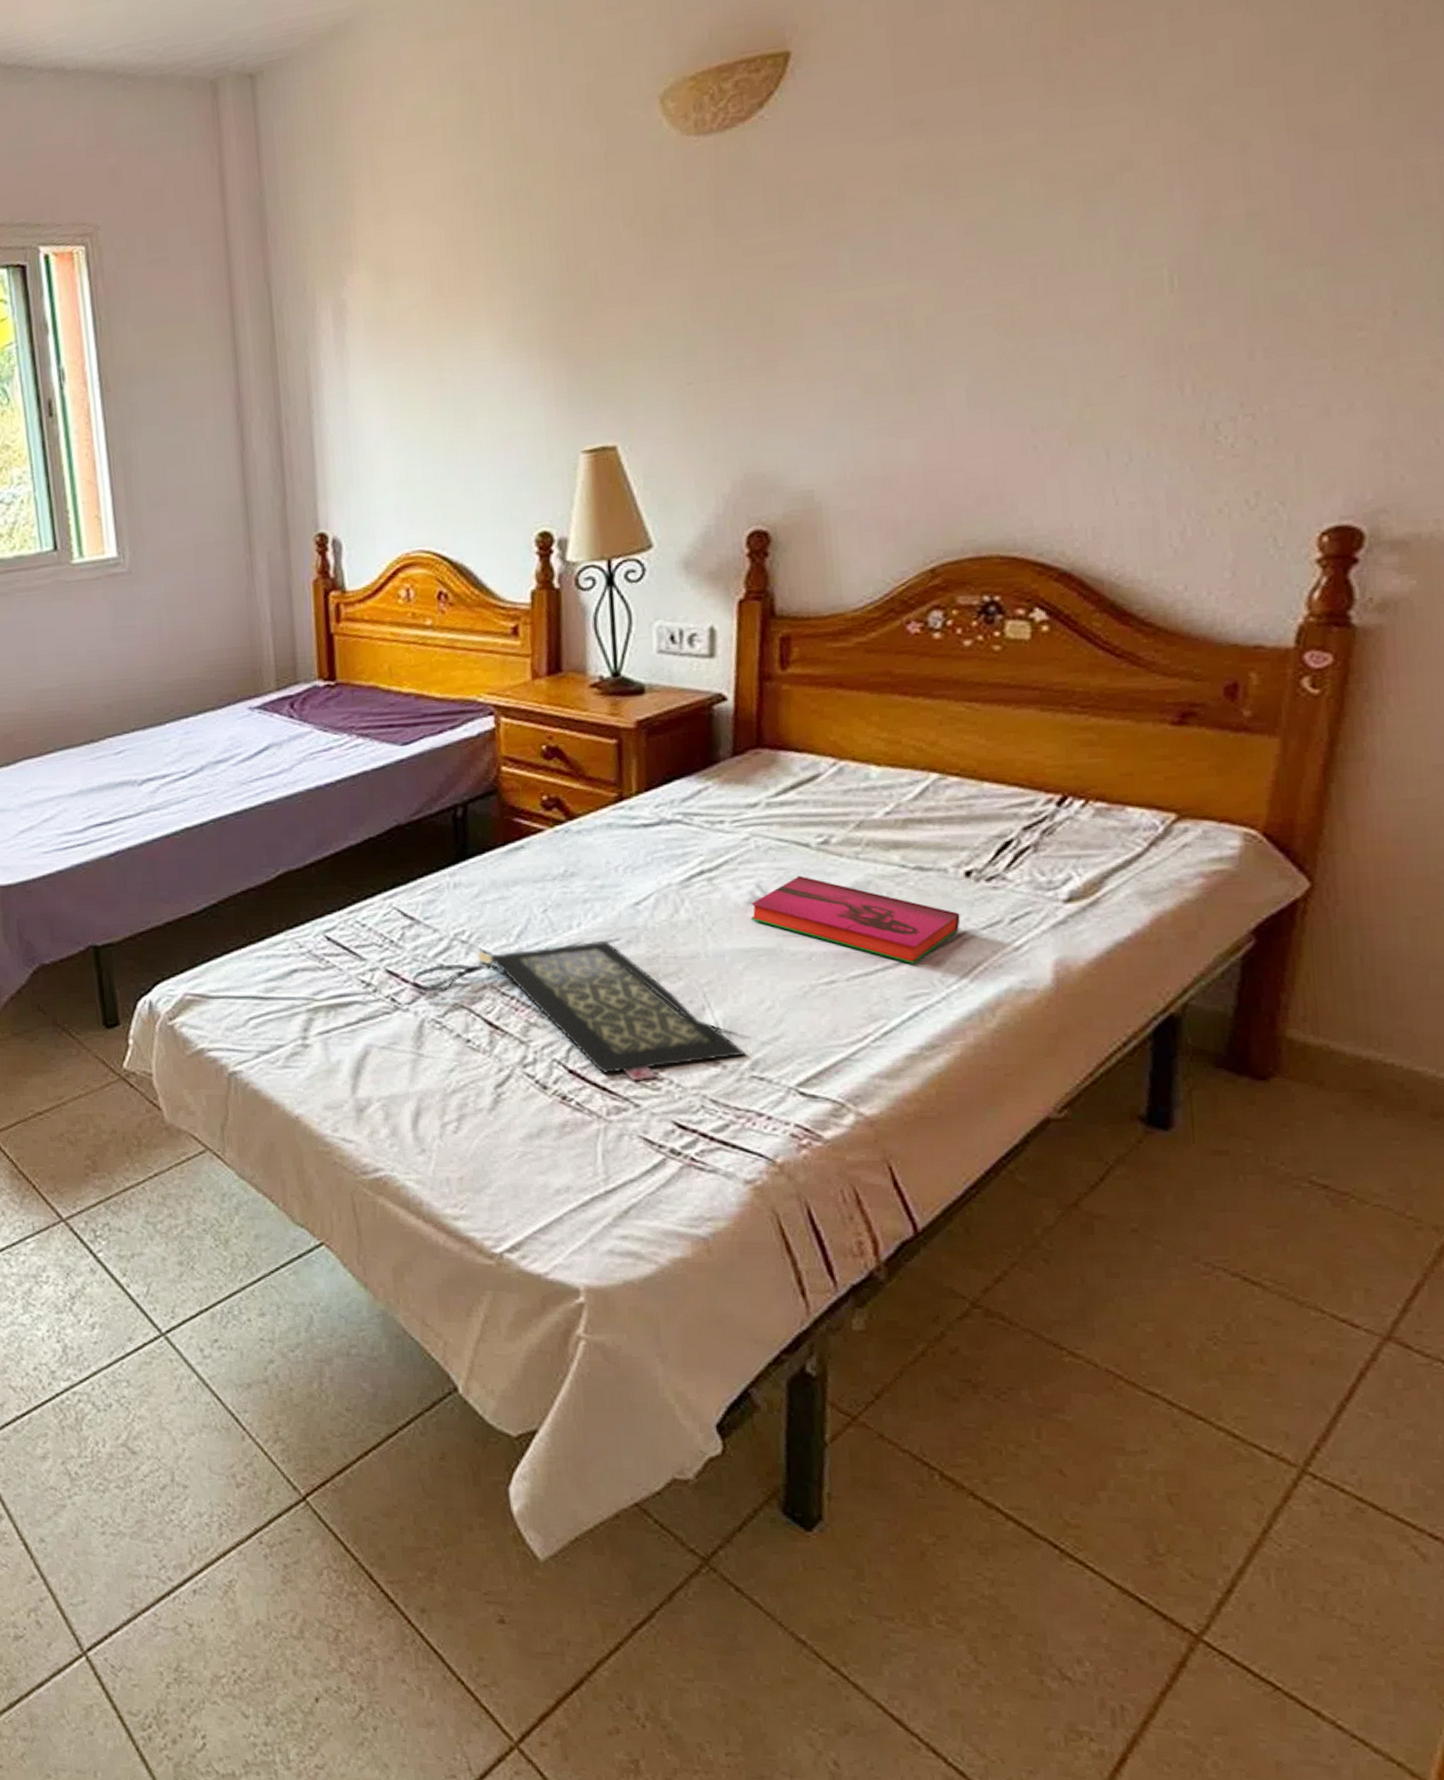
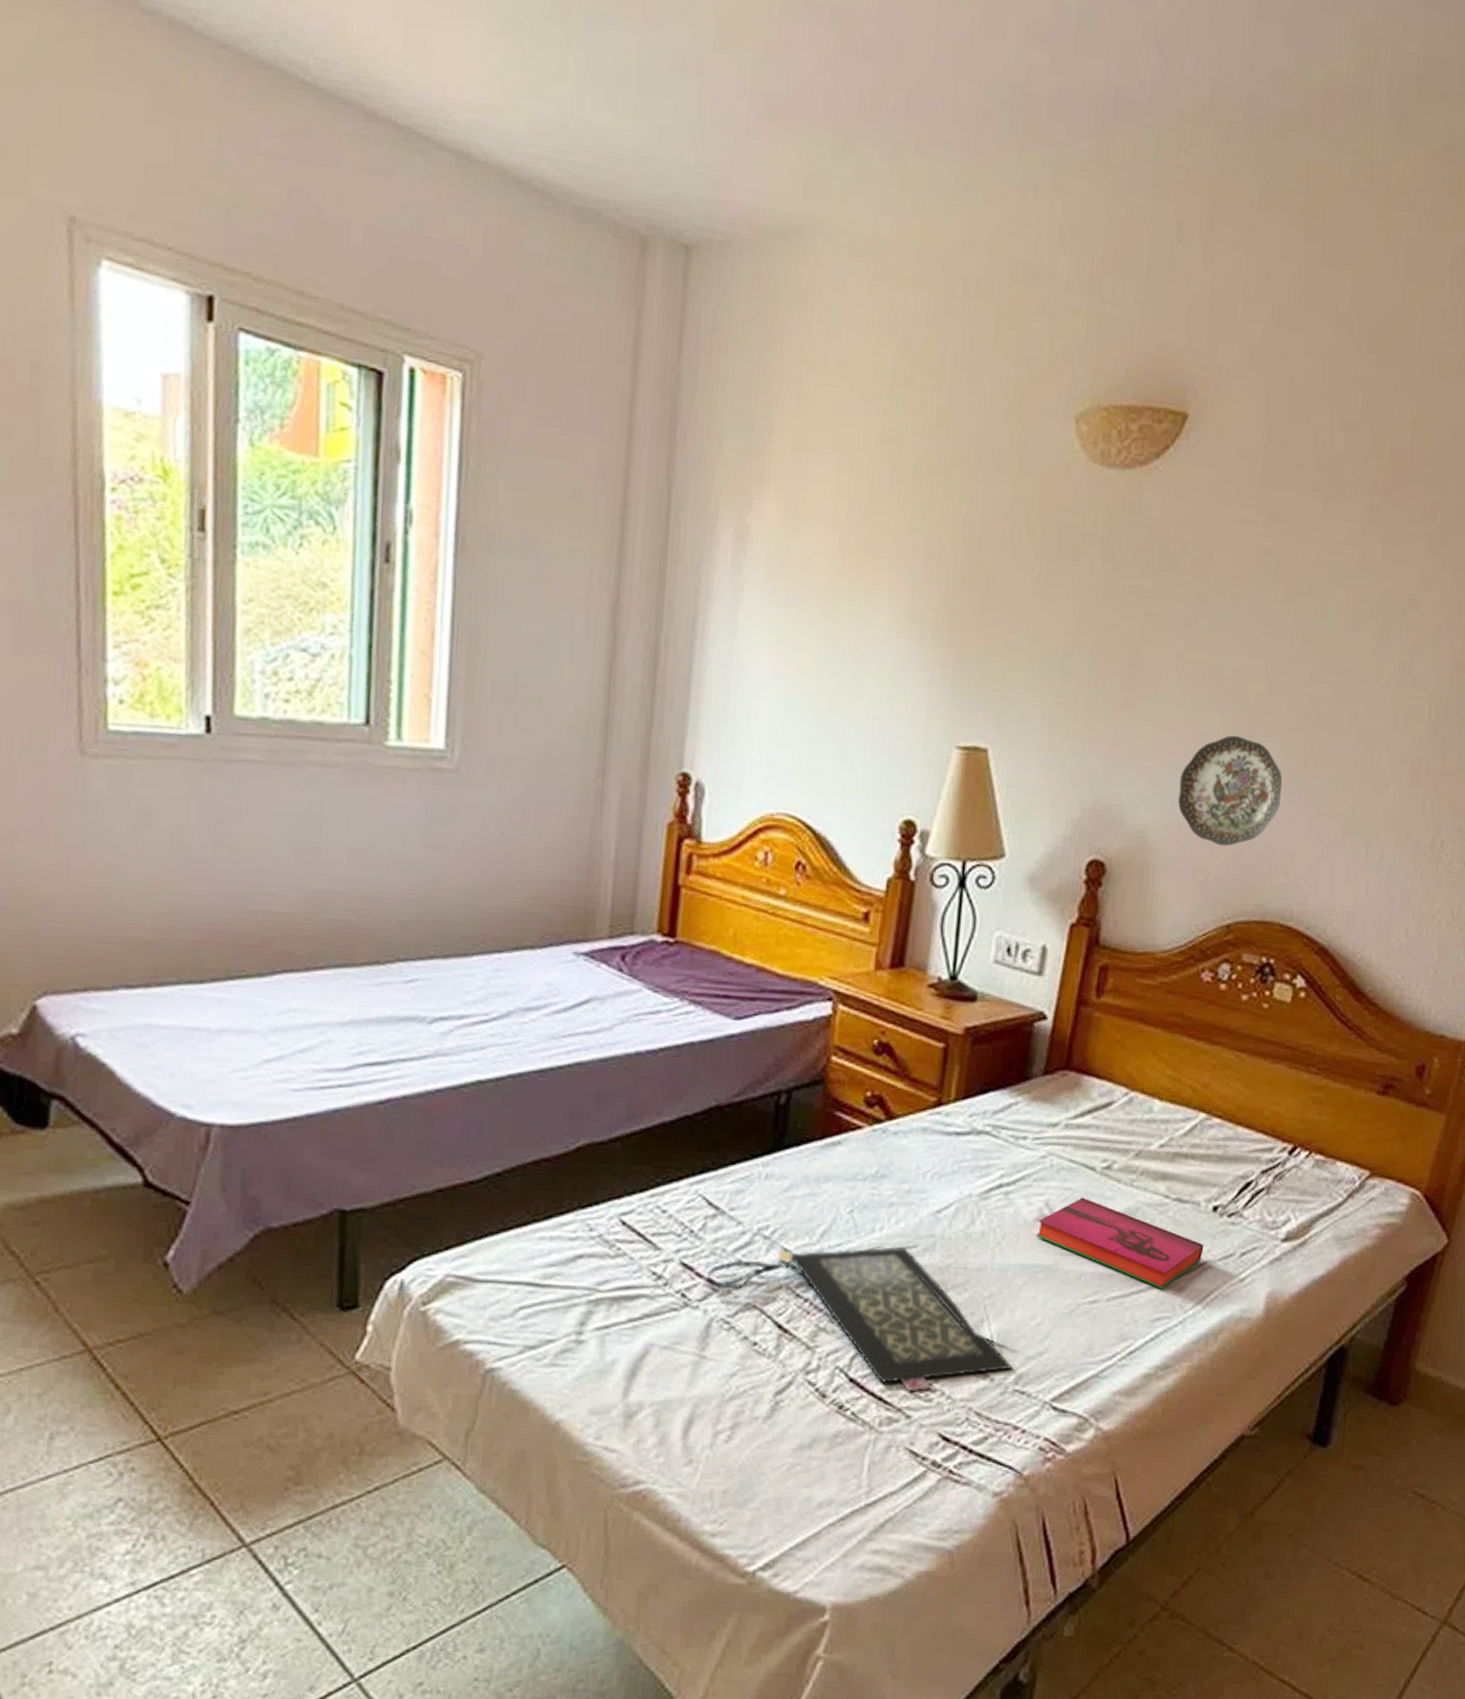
decorative plate: none [844,366,978,488] -> present [1178,735,1283,847]

